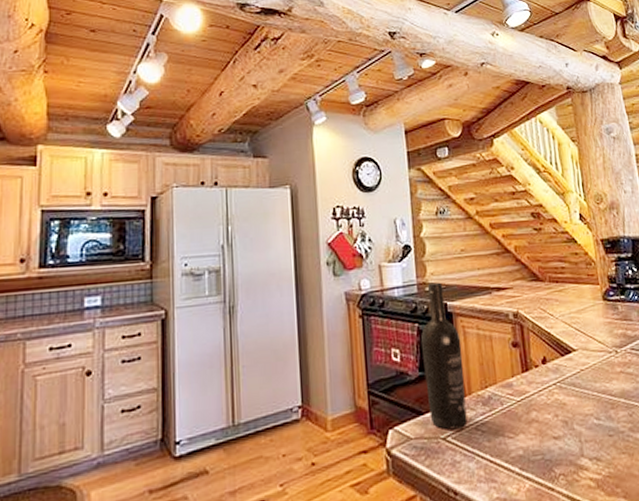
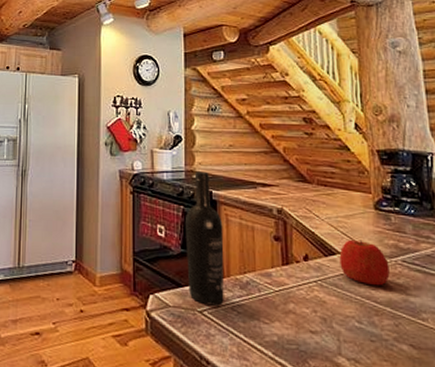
apple: none [575,333,621,379] -> present [339,239,390,286]

